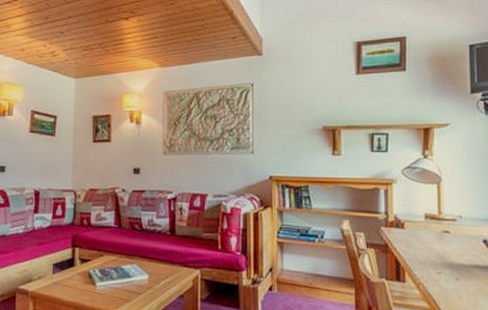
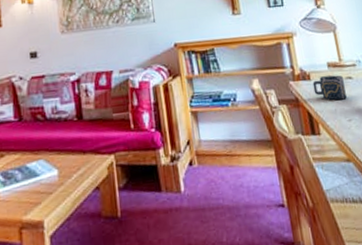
cup: none [405,227,440,252] -> present [312,75,347,100]

